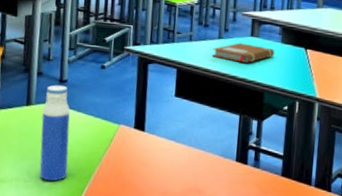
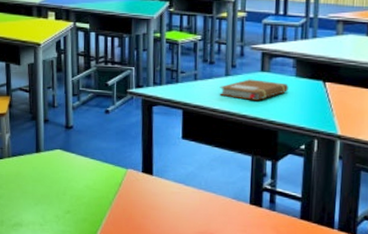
water bottle: present [39,85,70,182] -> none [51,131,80,225]

